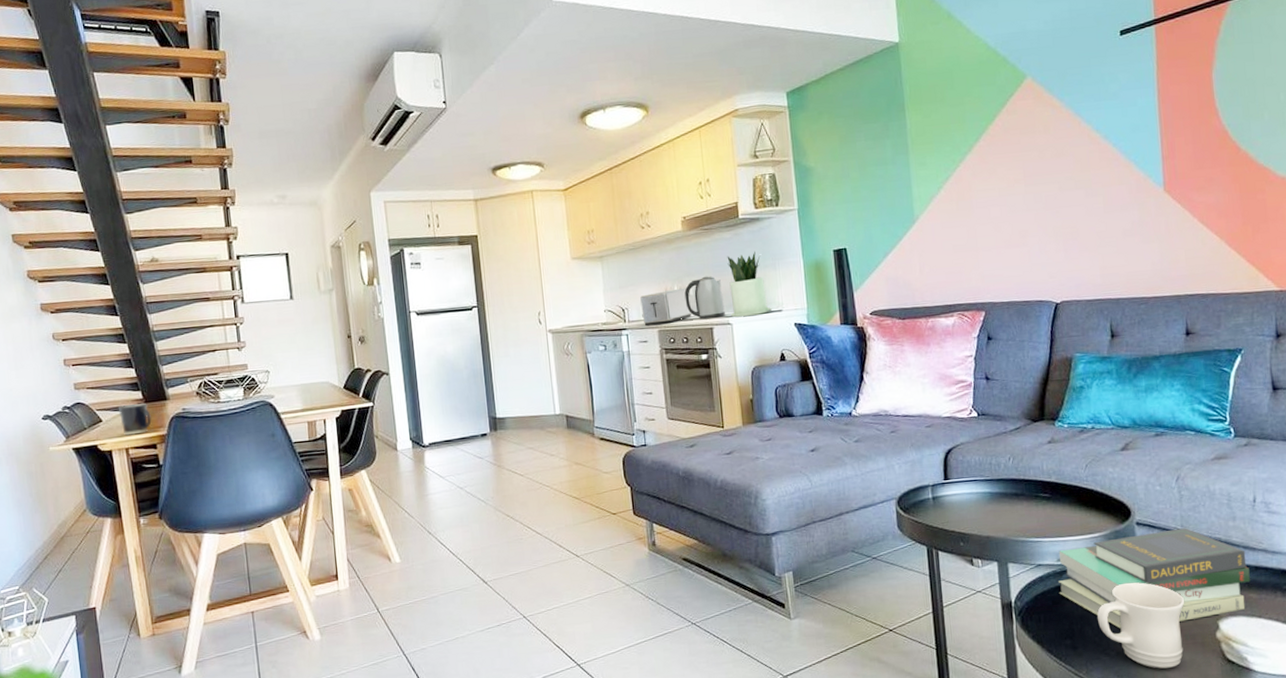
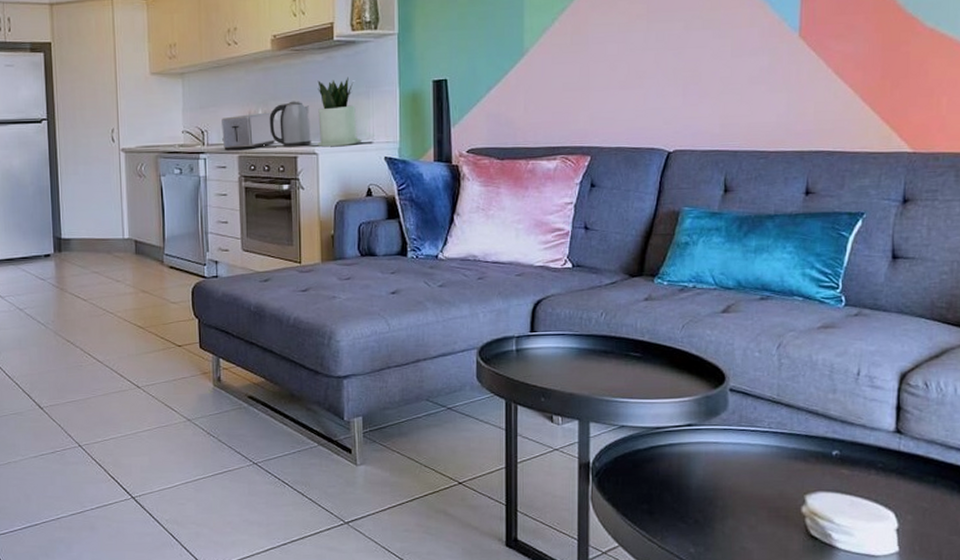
books: present [1057,528,1250,629] -> none [640,397,845,496]
mug: present [1097,582,1185,669] -> none [678,450,773,541]

